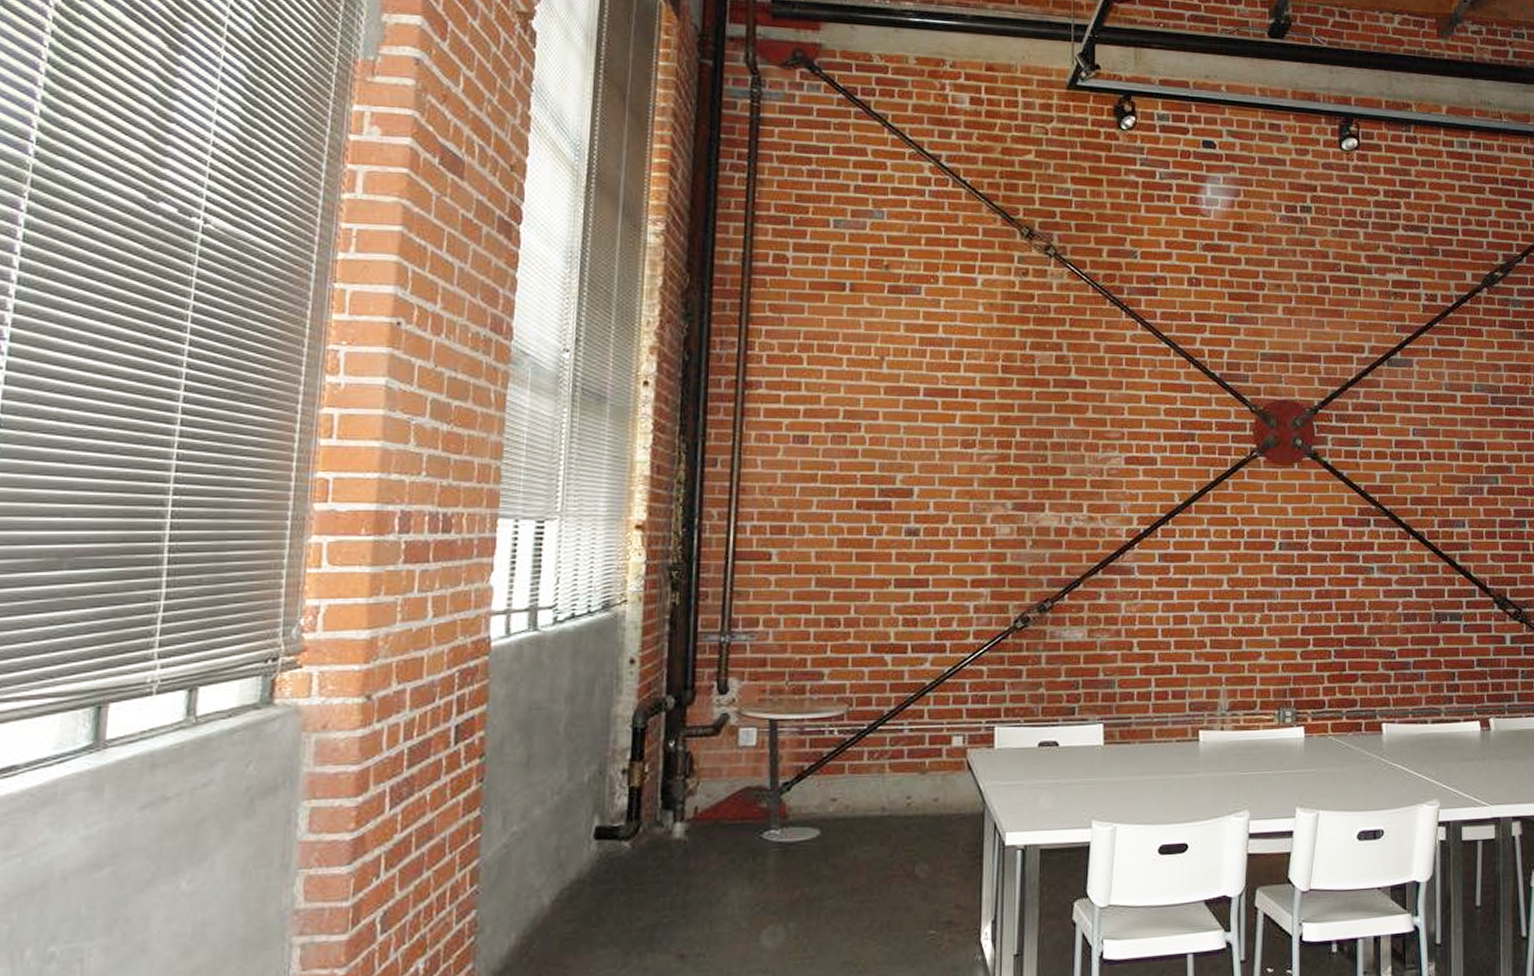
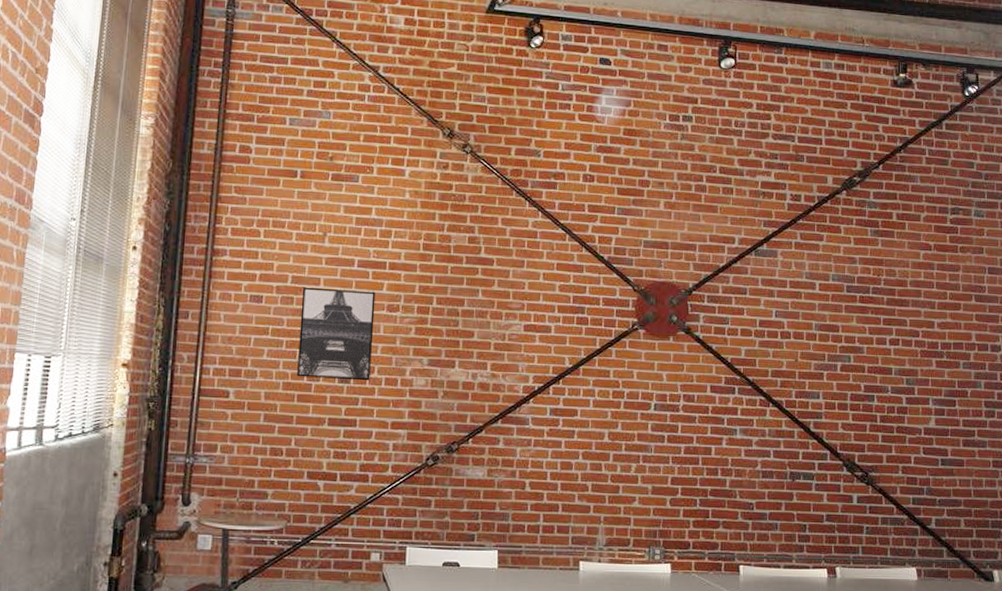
wall art: none [854,422,947,532] -> present [297,287,376,381]

